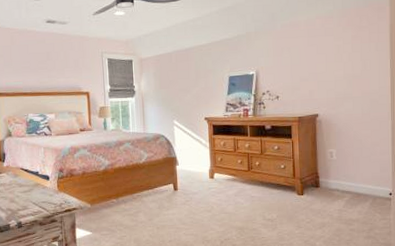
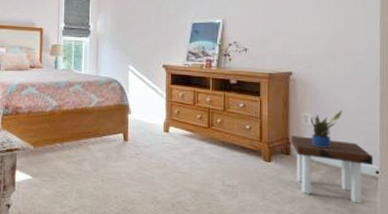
side table: none [320,170,388,222] -> present [291,135,374,204]
potted plant: none [334,143,361,178] -> present [309,110,342,148]

